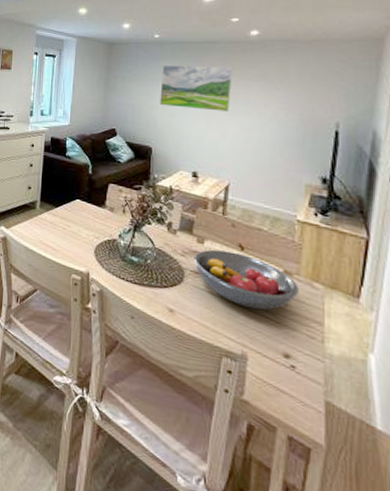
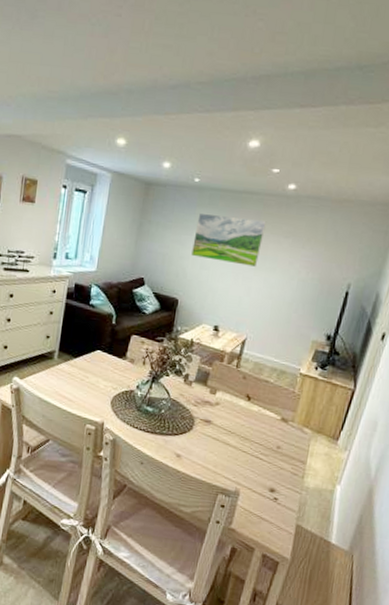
fruit bowl: present [193,249,299,310] -> none [204,399,291,453]

